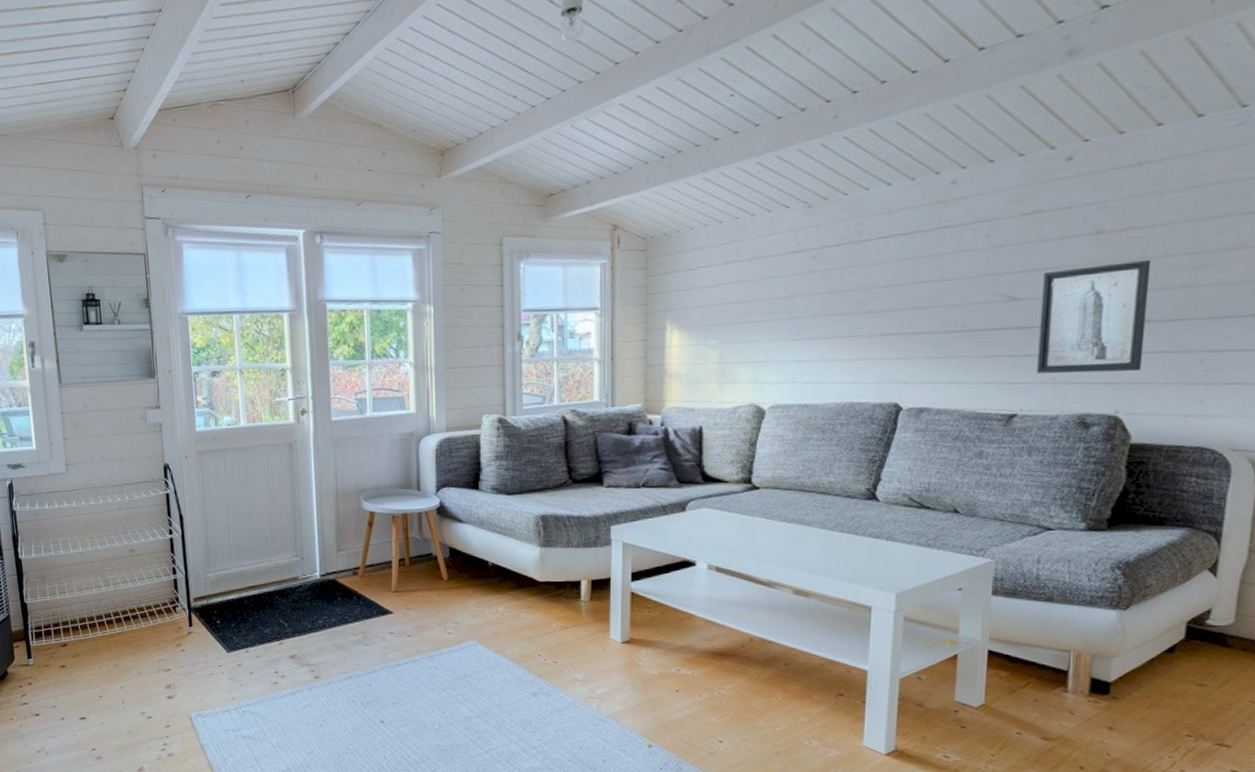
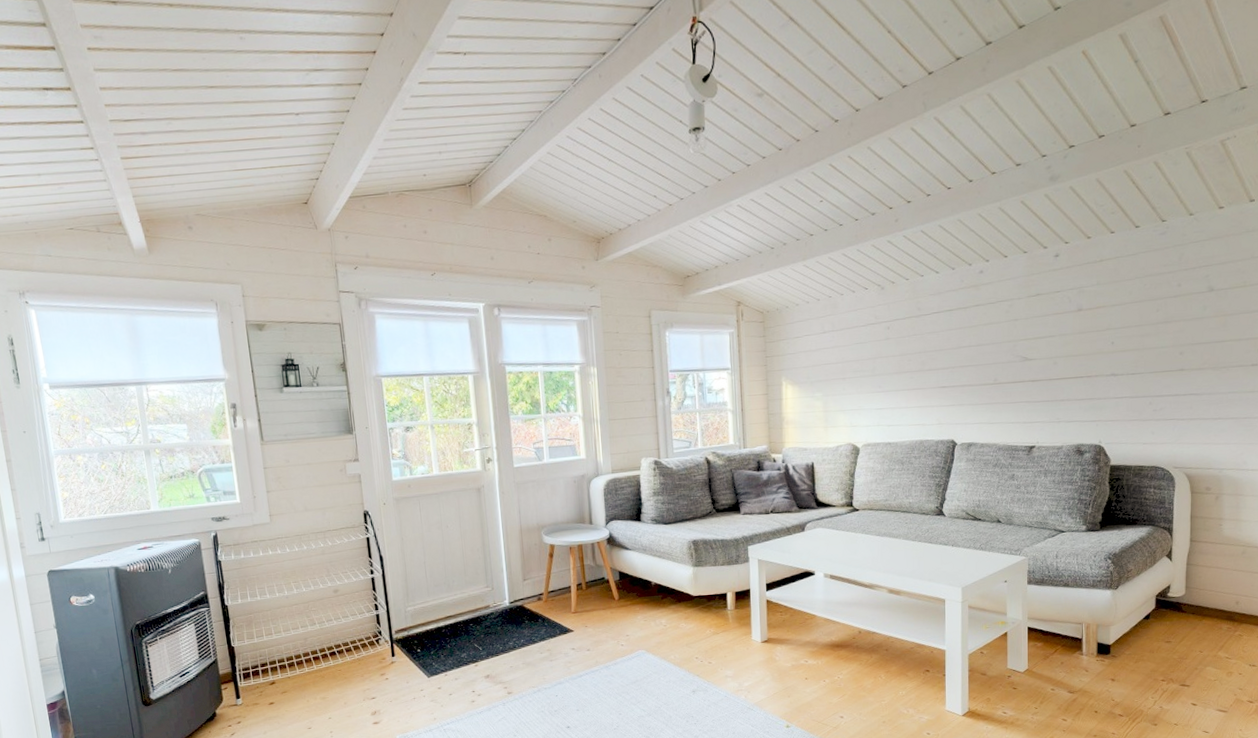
wall art: present [1036,260,1152,374] -> none [1045,330,1114,415]

